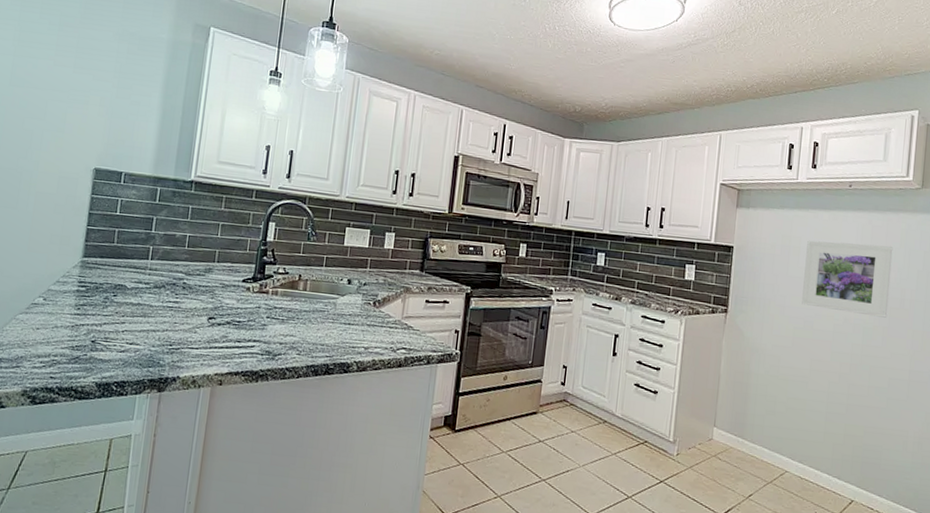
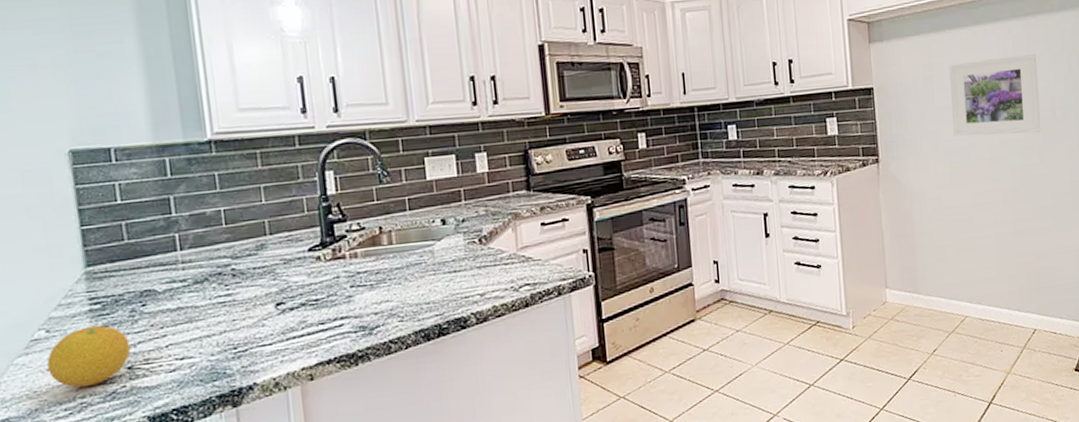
fruit: none [37,302,98,349] -> present [47,325,131,388]

